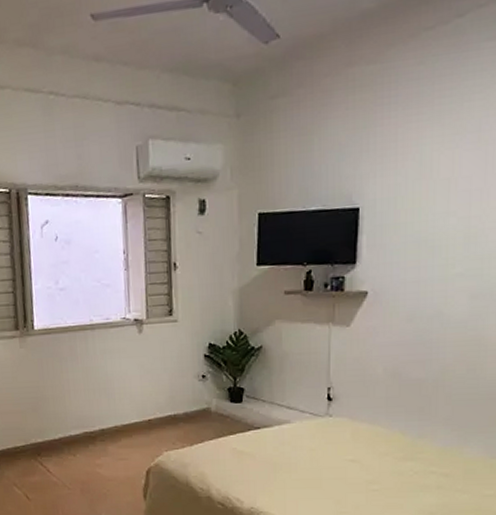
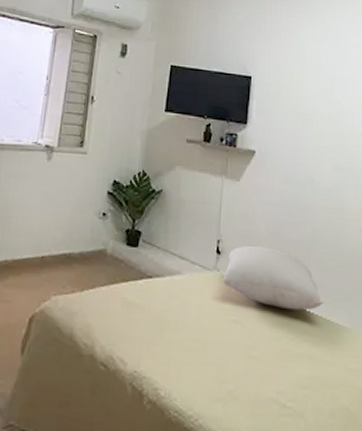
pillow: none [336,388,454,446] -> present [222,245,323,311]

